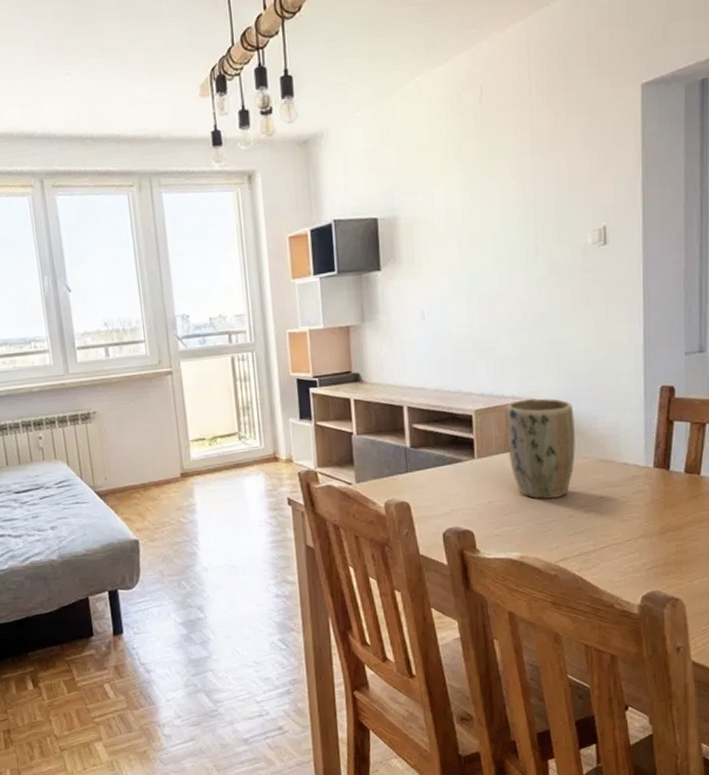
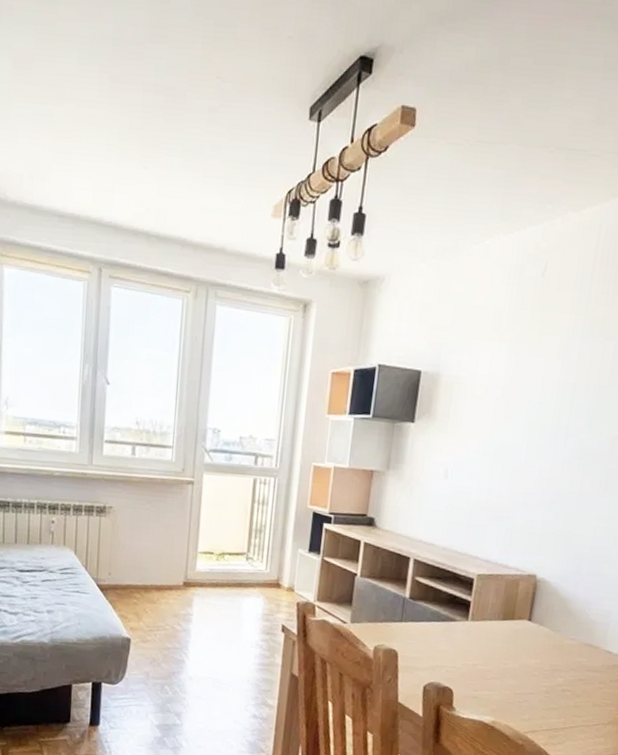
plant pot: present [506,398,576,499] -> none [501,572,571,673]

